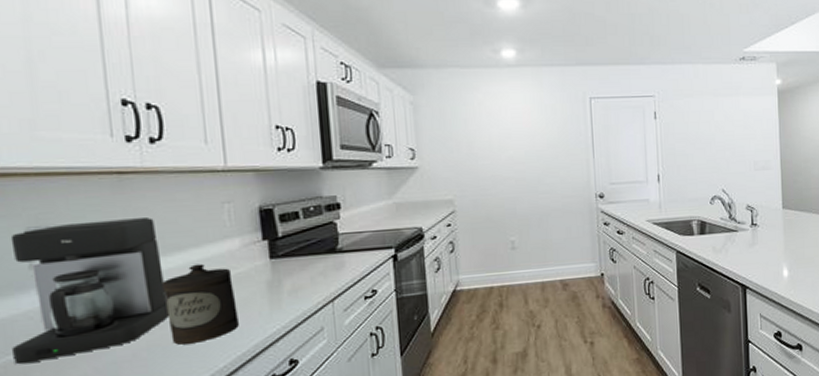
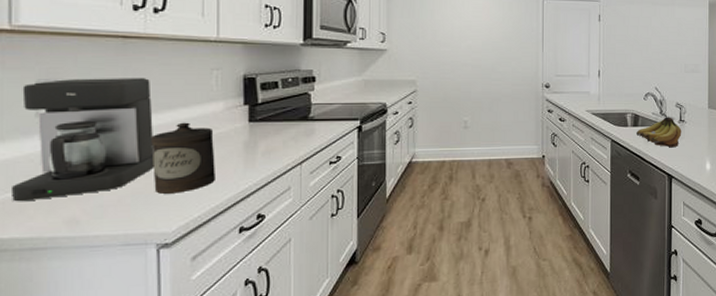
fruit: none [704,221,755,256] -> present [636,117,682,148]

